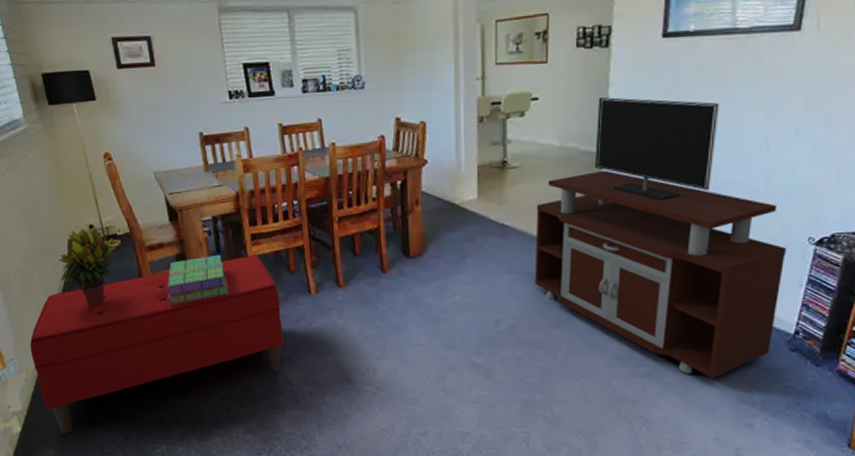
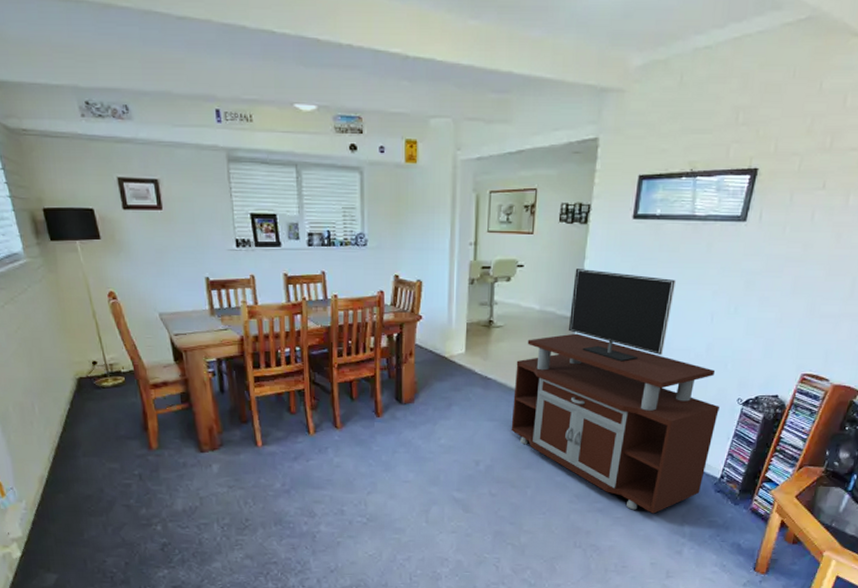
bench: present [29,255,284,435] -> none [30,396,283,560]
potted plant: present [59,226,117,306] -> none [61,363,121,439]
stack of books: present [167,254,229,305] -> none [171,394,232,440]

